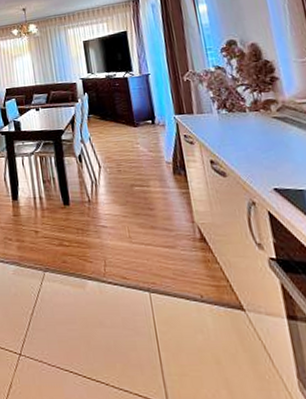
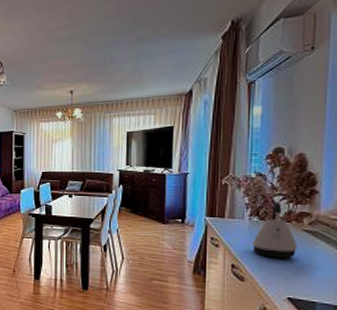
kettle: none [225,92,272,149] -> present [251,202,298,258]

